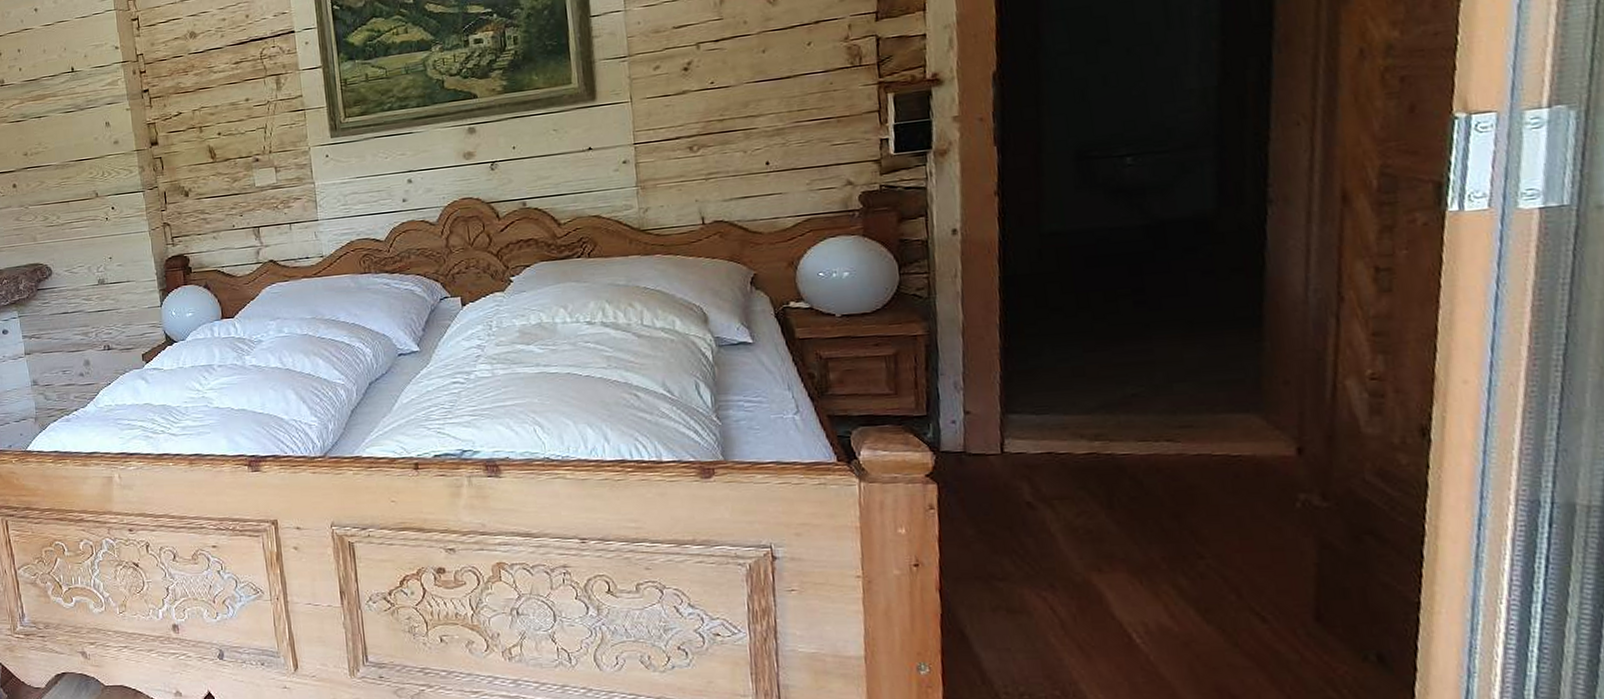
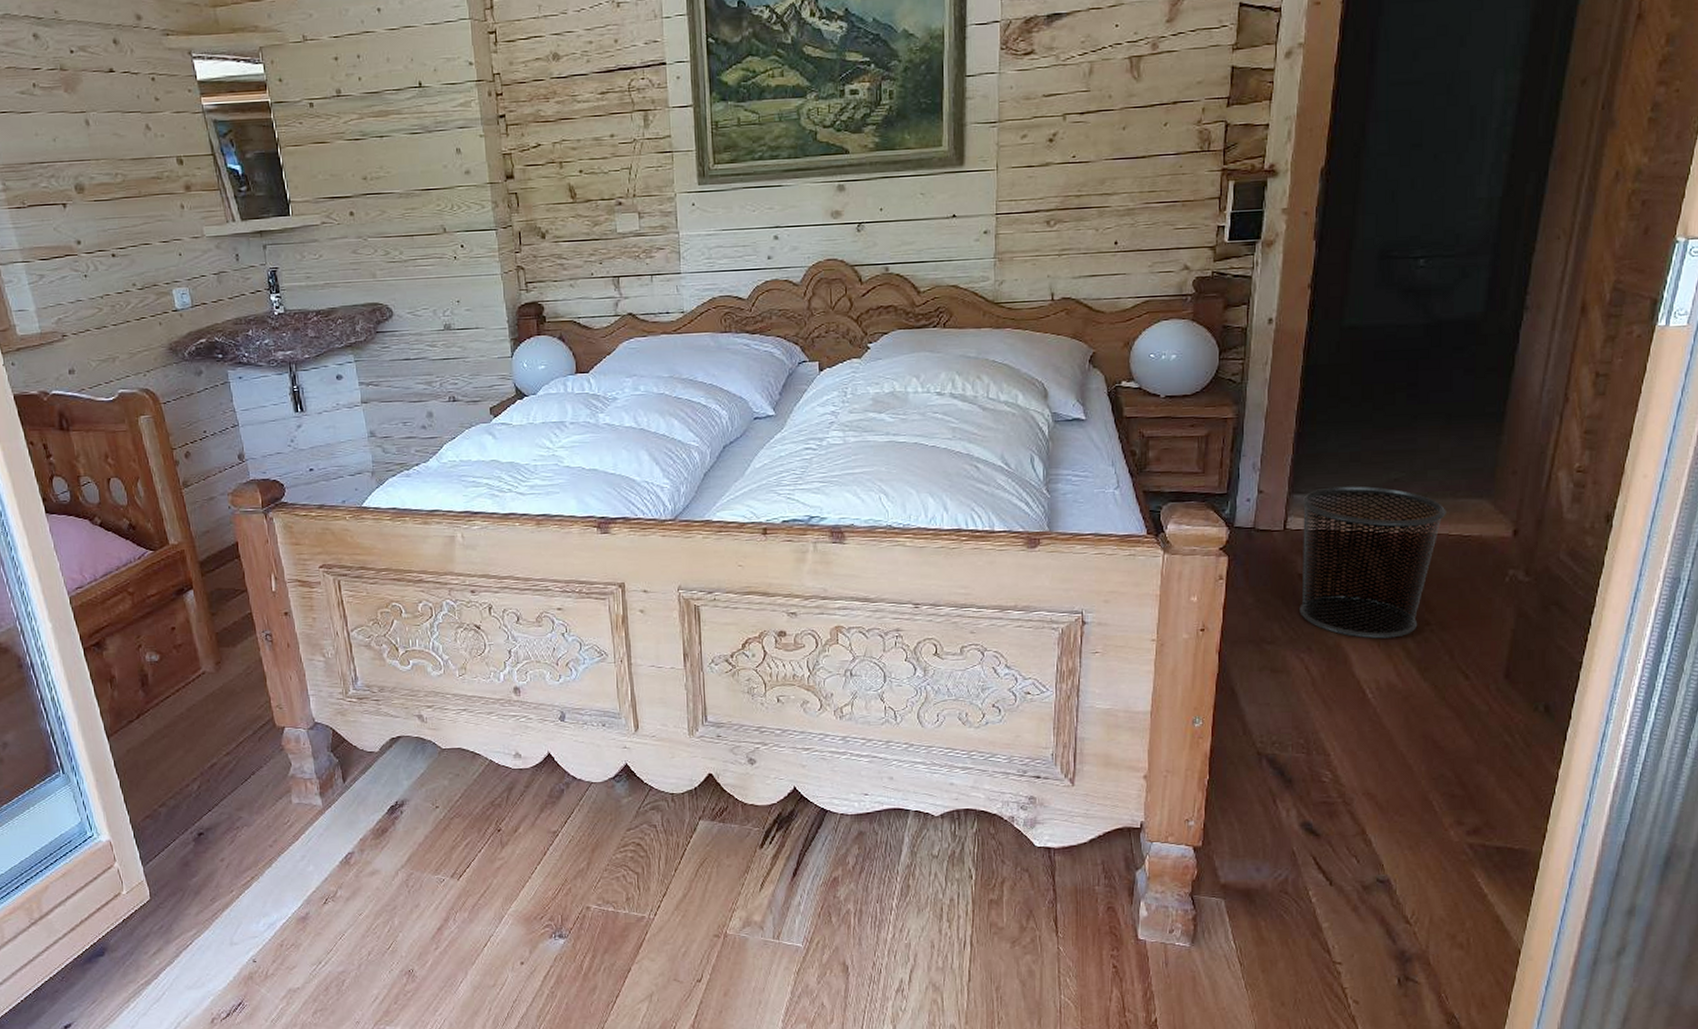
waste bin: none [1019,402,1205,575] -> present [1299,485,1447,639]

